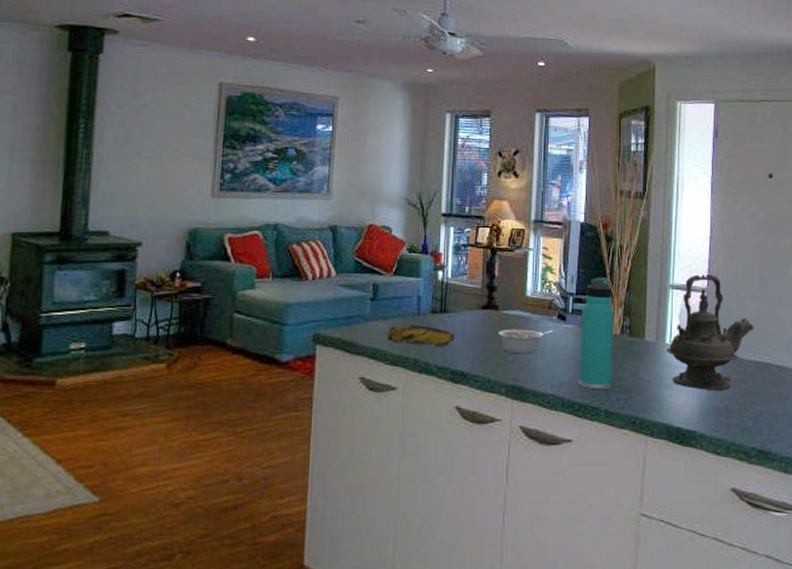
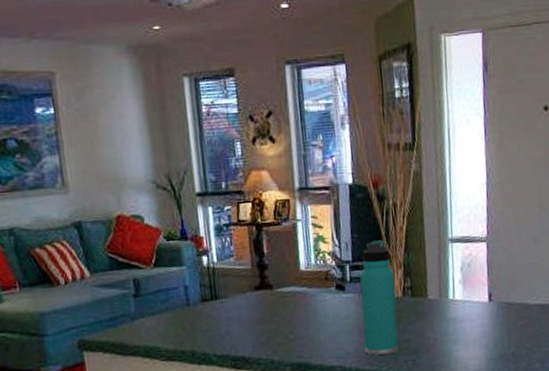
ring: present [386,324,456,348] -> none [157,315,232,338]
legume: present [498,329,552,355] -> none [275,301,332,331]
teapot: present [666,274,753,390] -> none [449,221,536,340]

